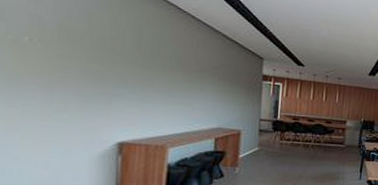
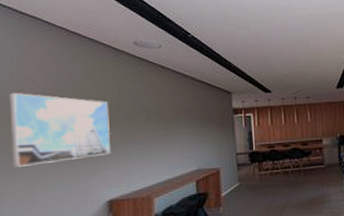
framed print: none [9,8,128,96] -> present [10,92,110,167]

